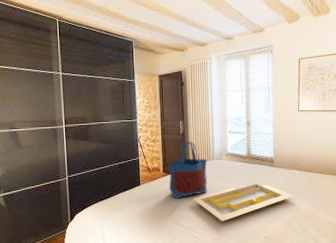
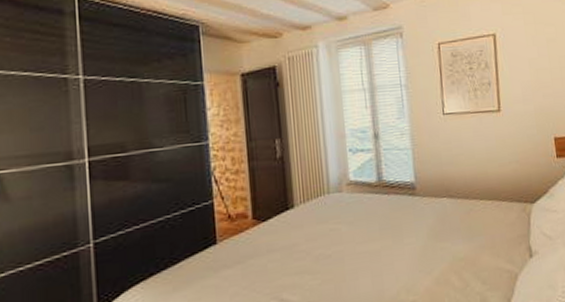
tote bag: present [169,140,207,199] -> none [261,167,323,259]
serving tray: present [193,184,294,222] -> none [301,222,447,287]

